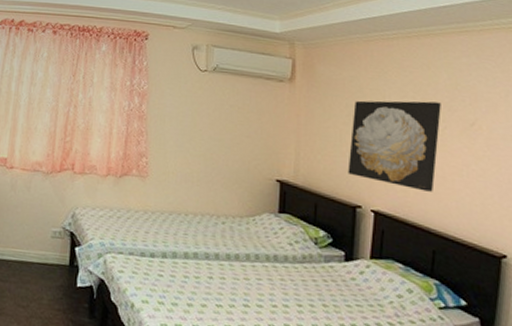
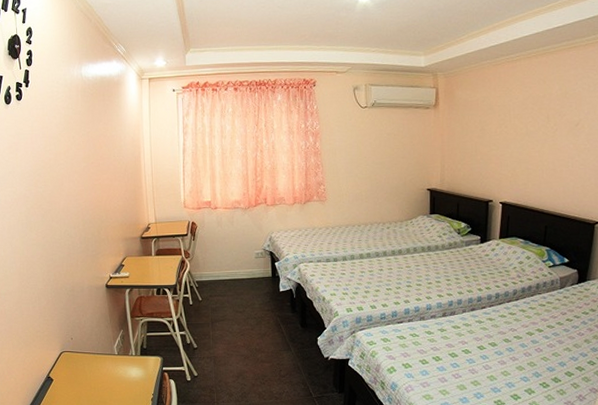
wall art: present [348,100,441,192] -> none [482,110,553,182]

